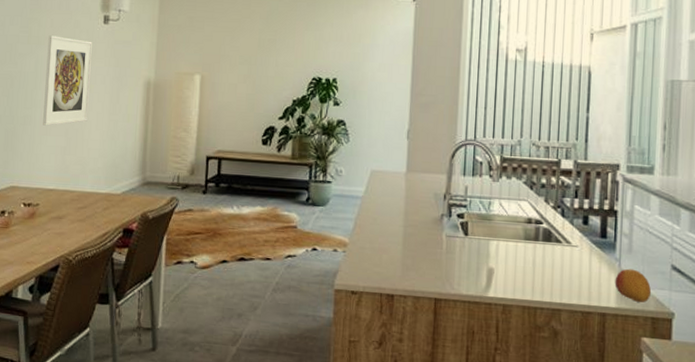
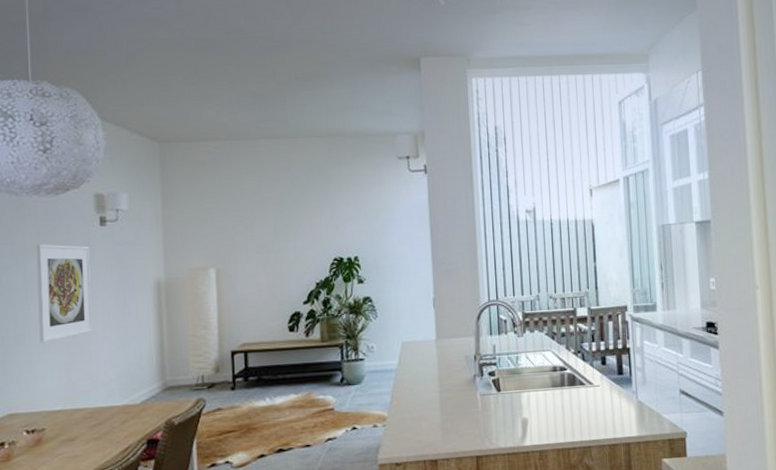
fruit: present [614,268,651,303] -> none [634,398,665,428]

